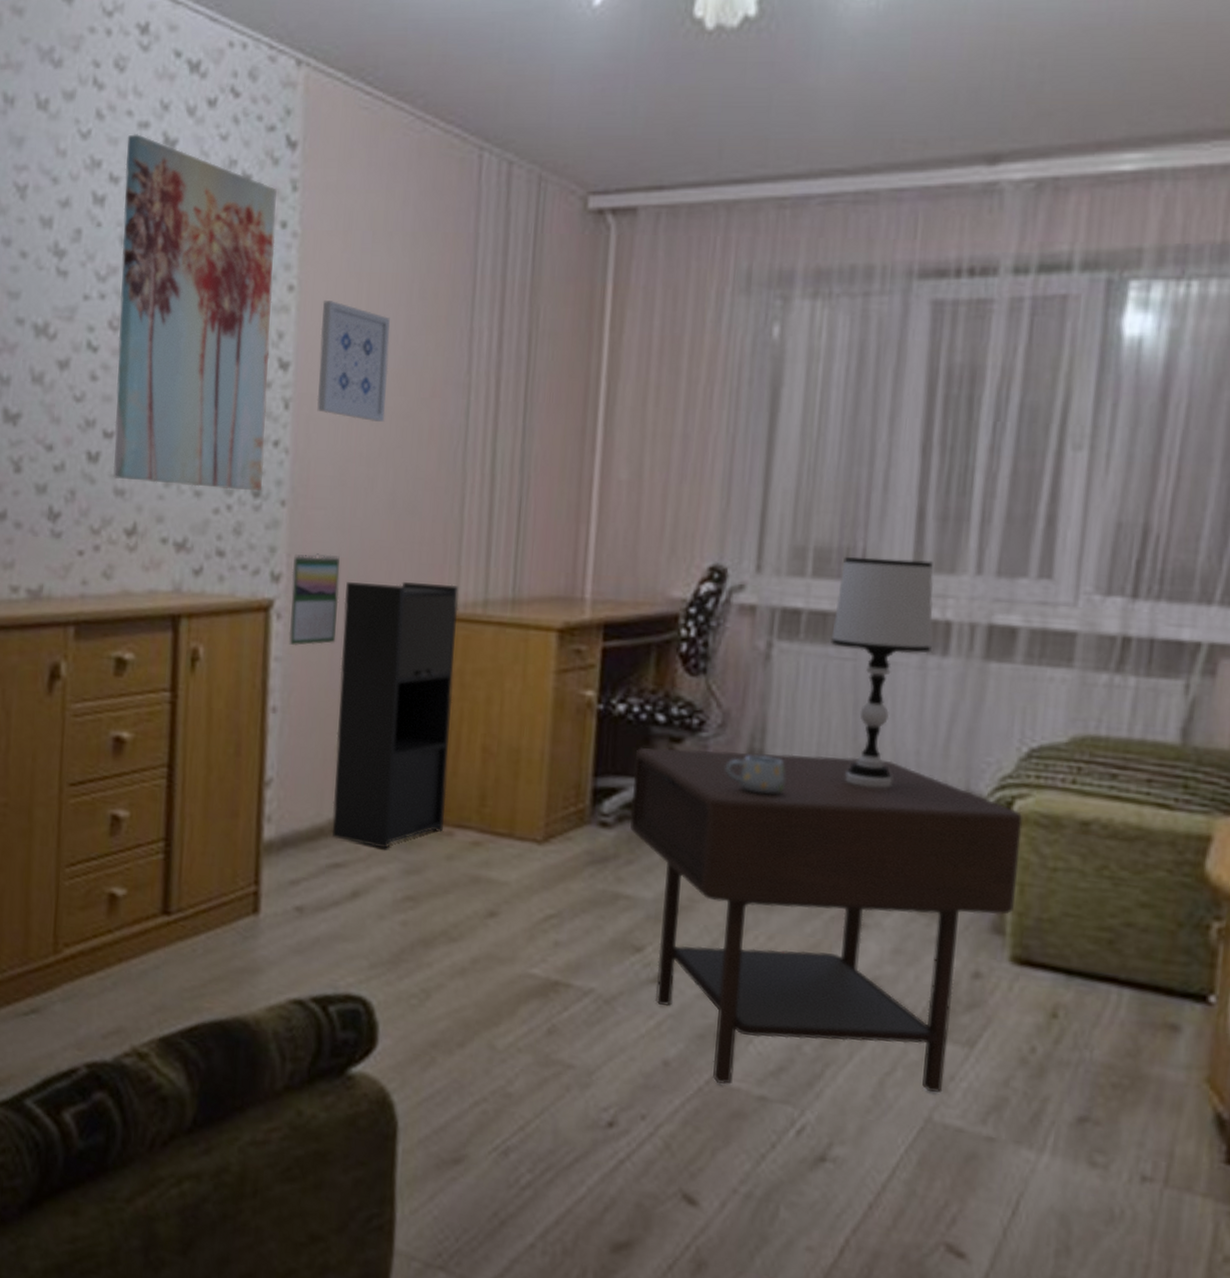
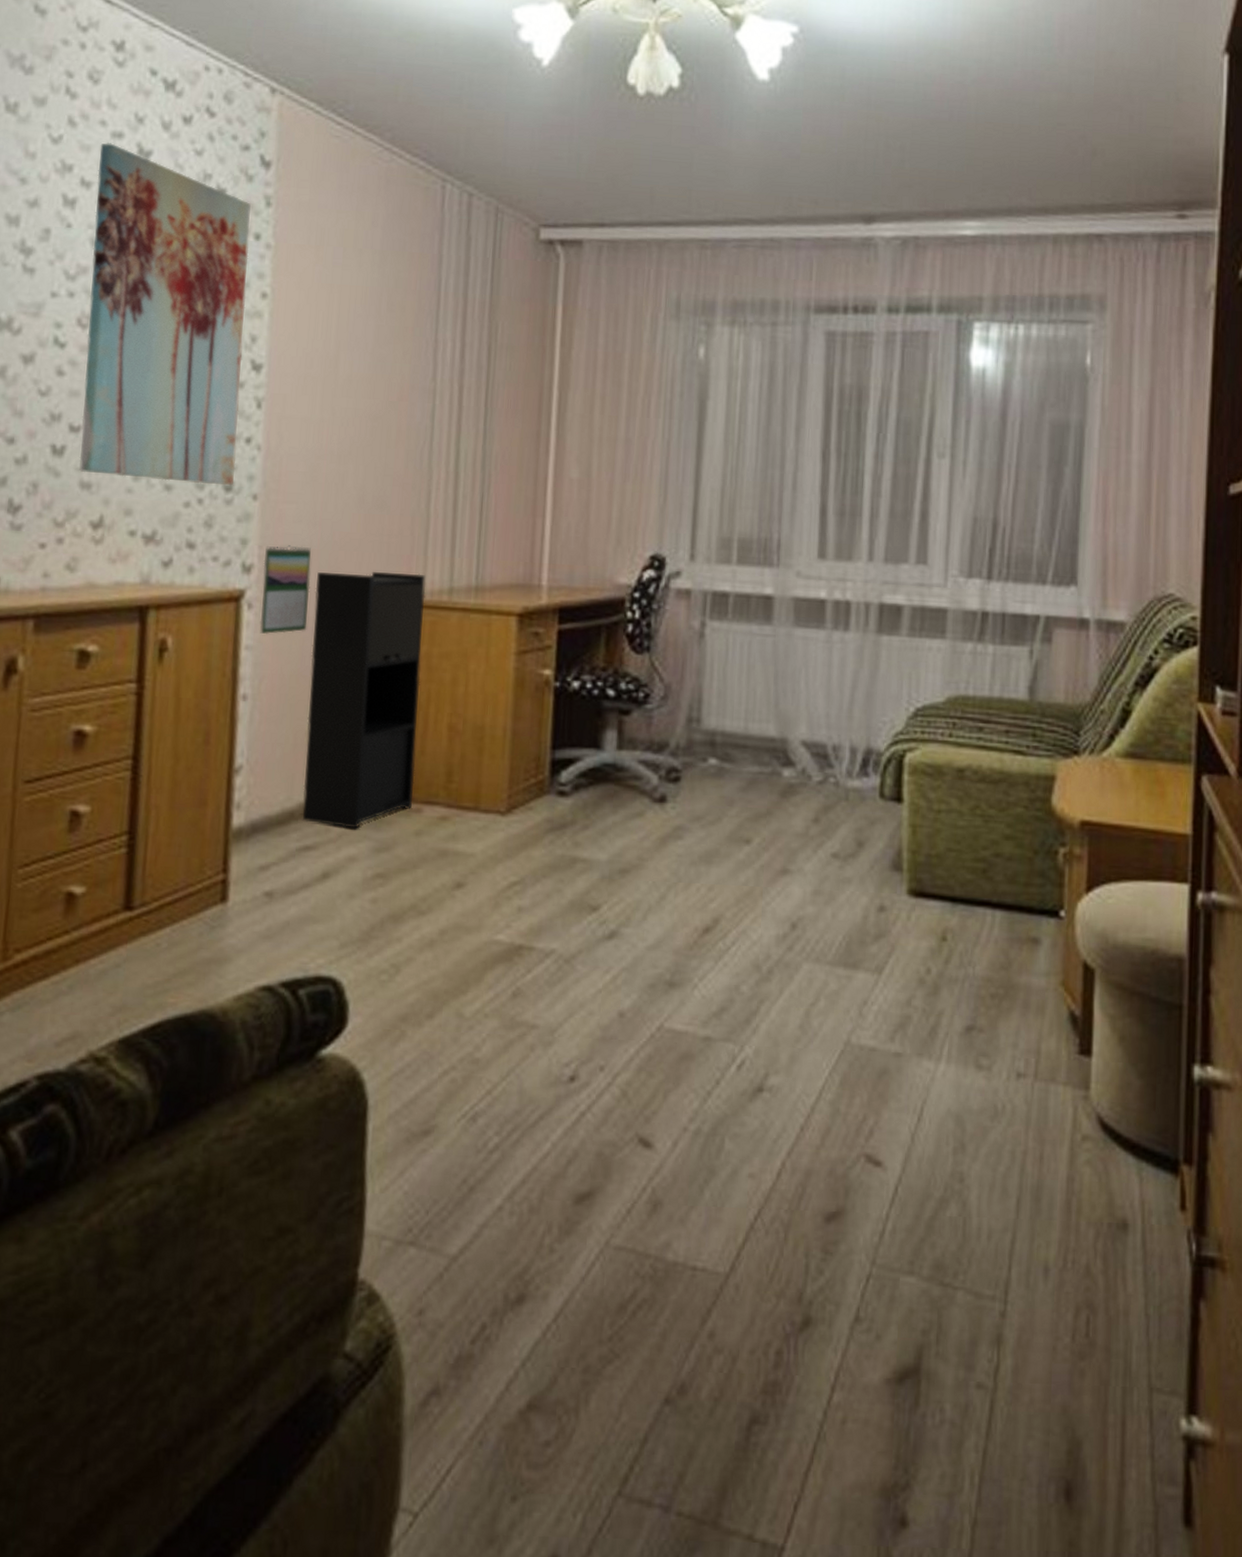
wall art: present [317,300,390,422] -> none [289,308,360,422]
side table: present [630,747,1023,1093] -> none [586,720,913,1029]
mug: present [726,755,786,795] -> none [669,724,720,759]
table lamp: present [831,556,934,789] -> none [754,546,836,749]

